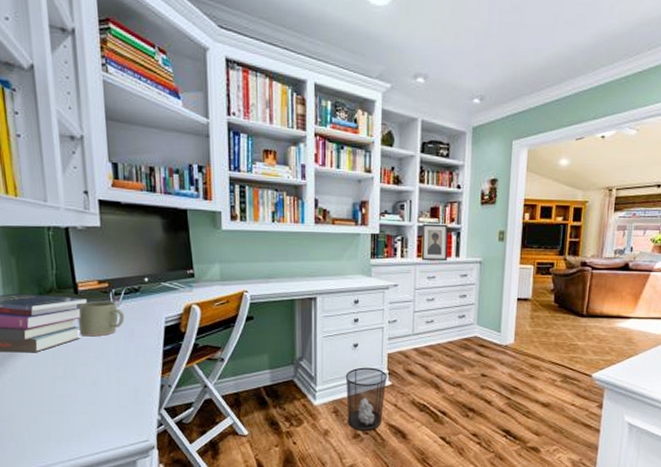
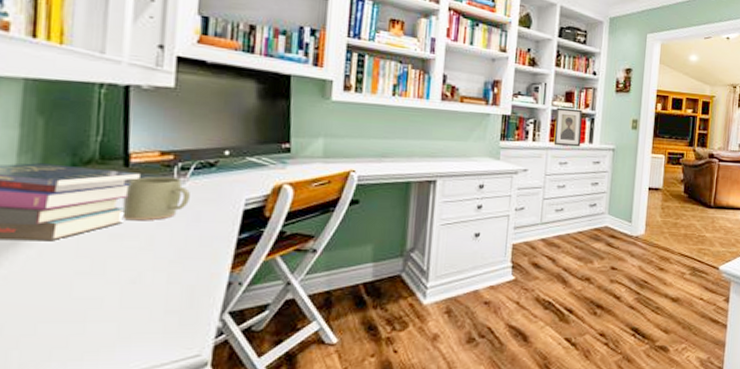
waste bin: present [345,367,387,431] -> none [461,260,511,334]

